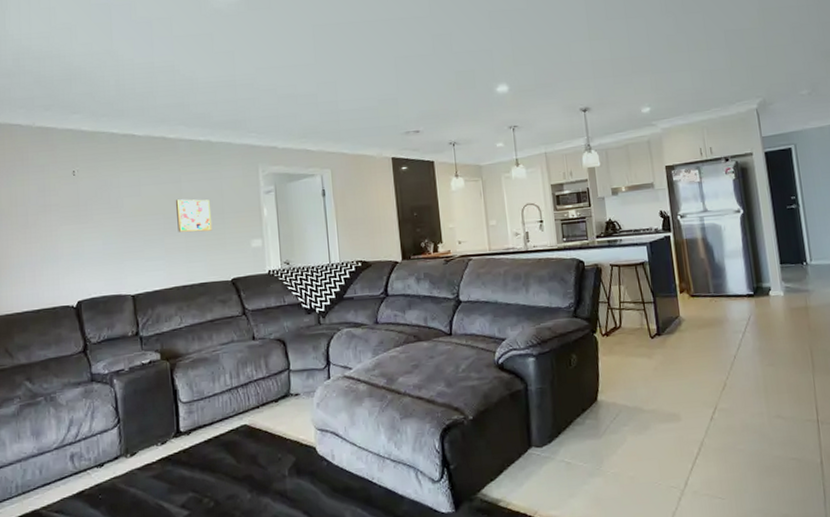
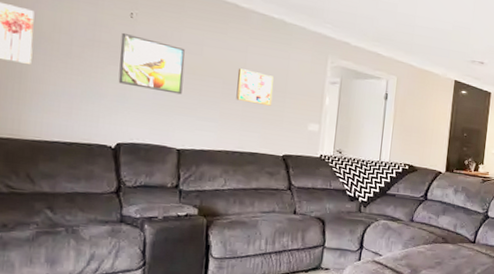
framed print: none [68,191,128,242] -> present [118,32,185,95]

